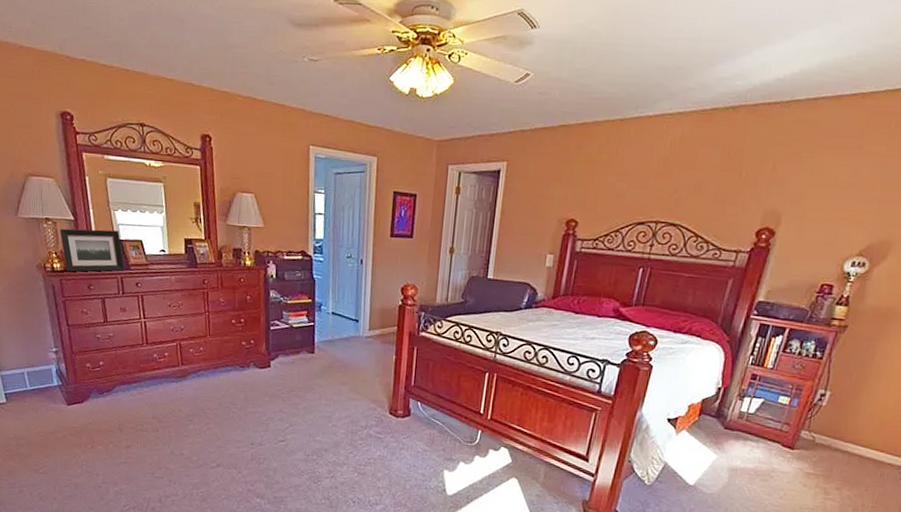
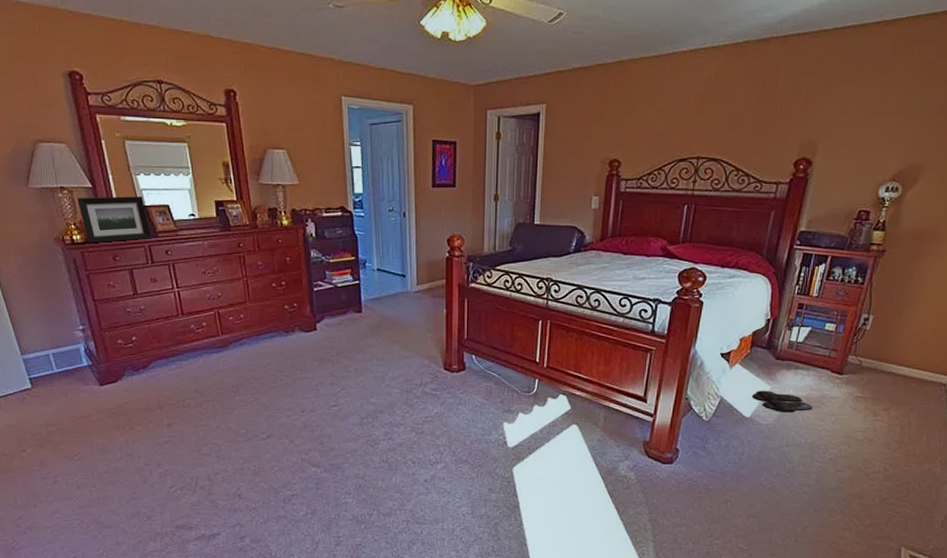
slippers: none [697,458,760,483] -> present [752,390,813,411]

